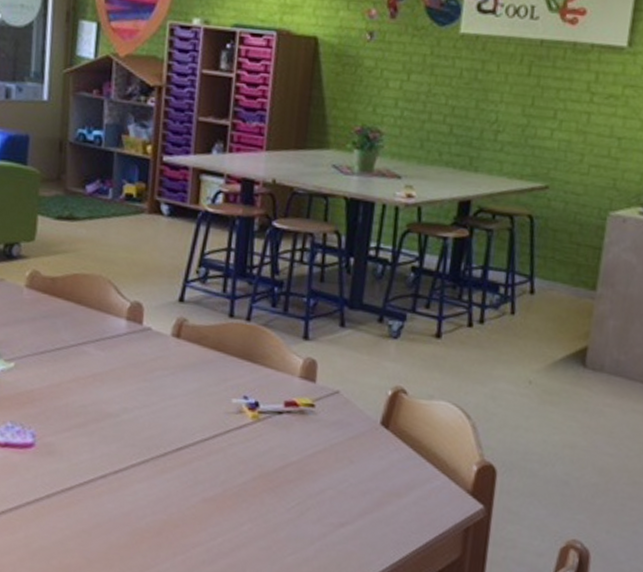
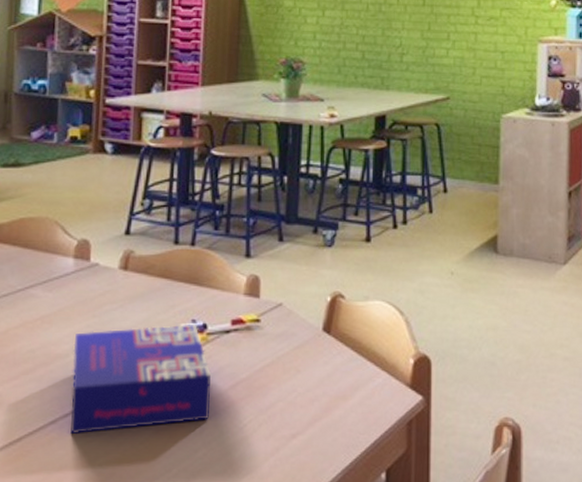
board game: none [119,394,260,497] -> present [70,325,211,435]

